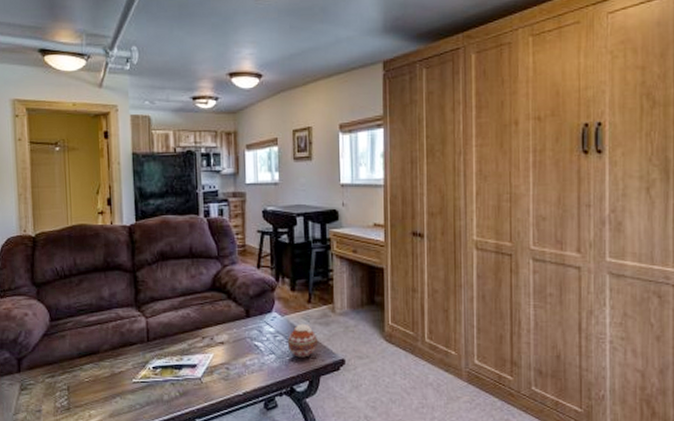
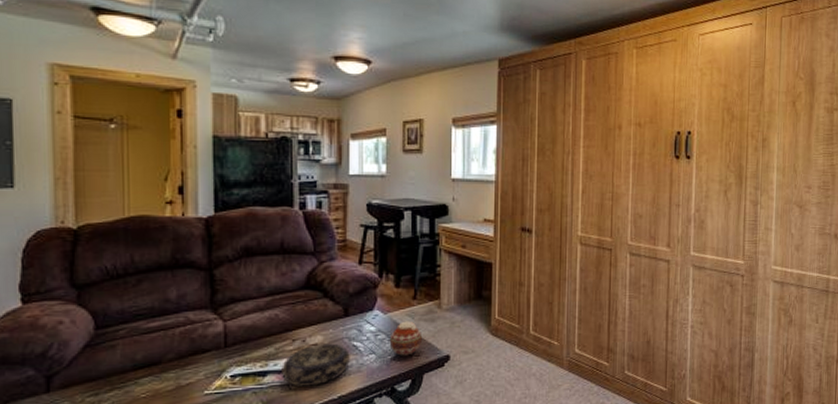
decorative bowl: none [194,342,252,382] -> present [282,343,350,387]

